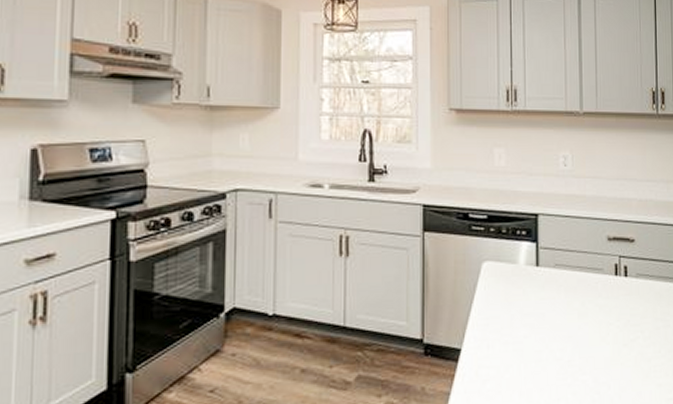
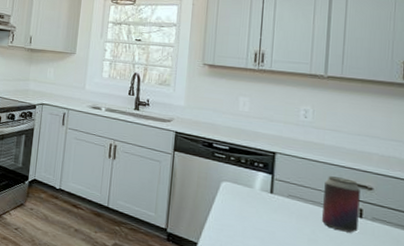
beverage can: none [589,233,624,297] -> present [321,176,360,233]

